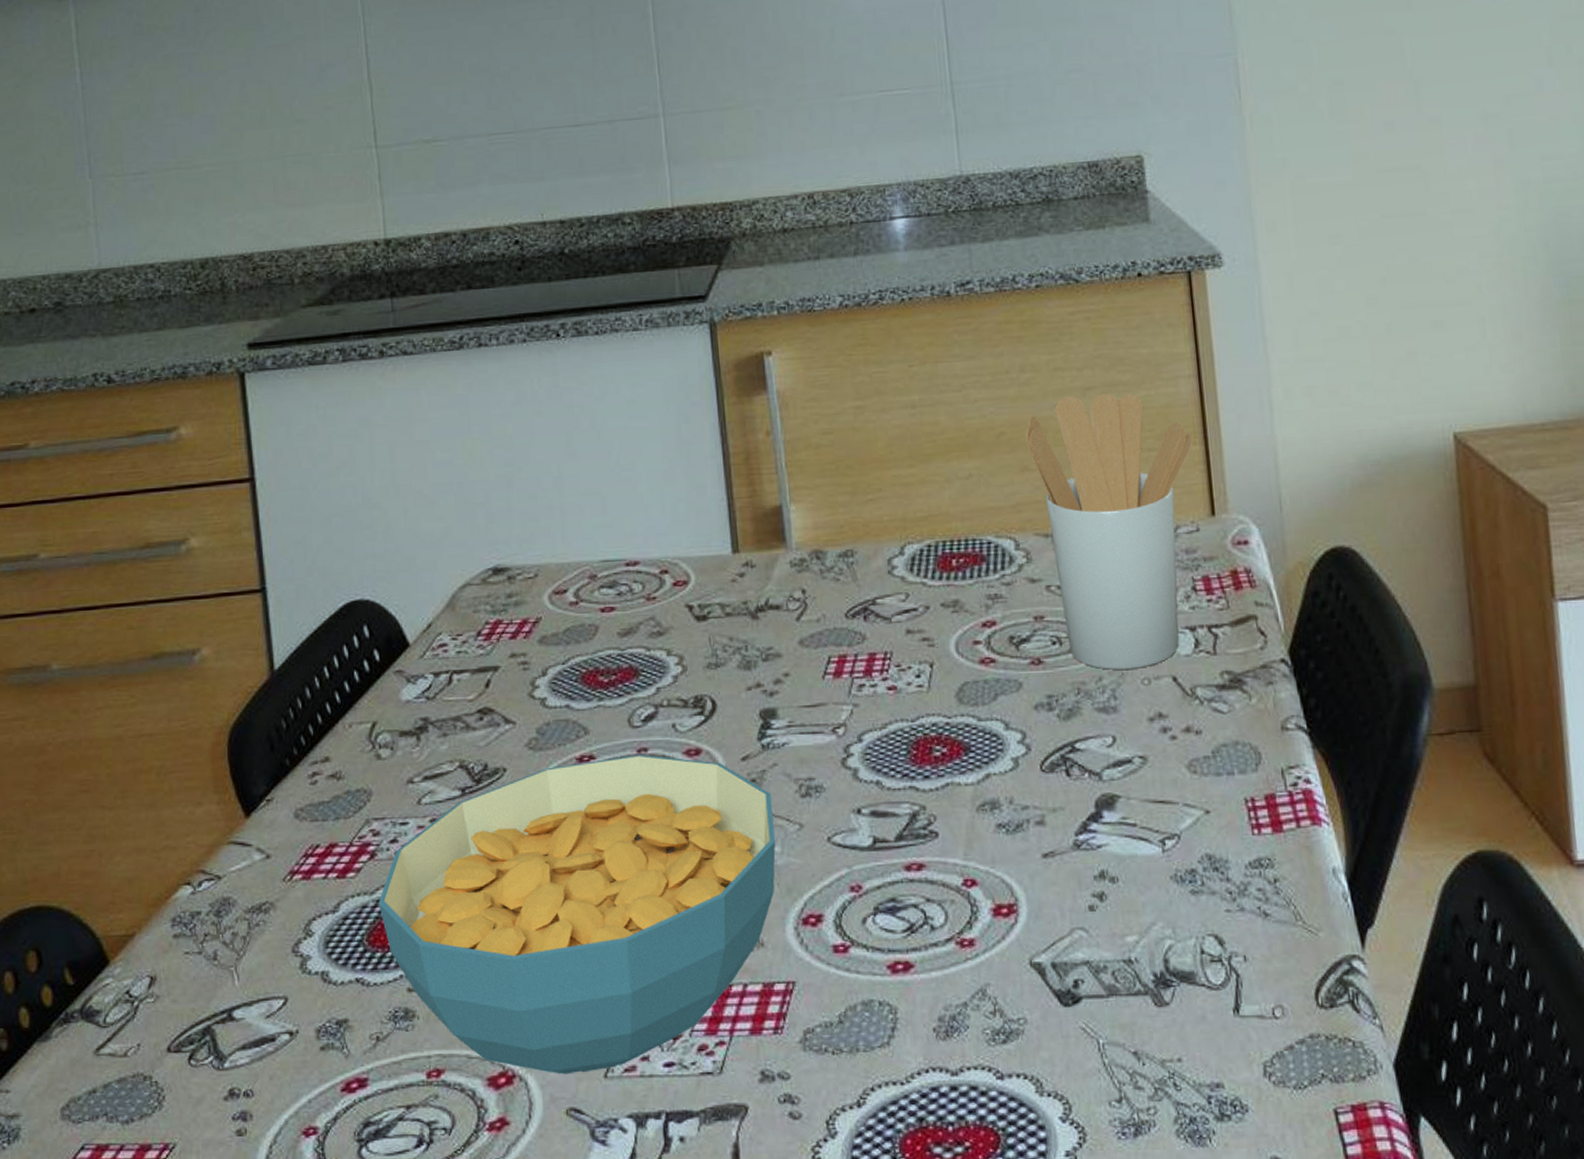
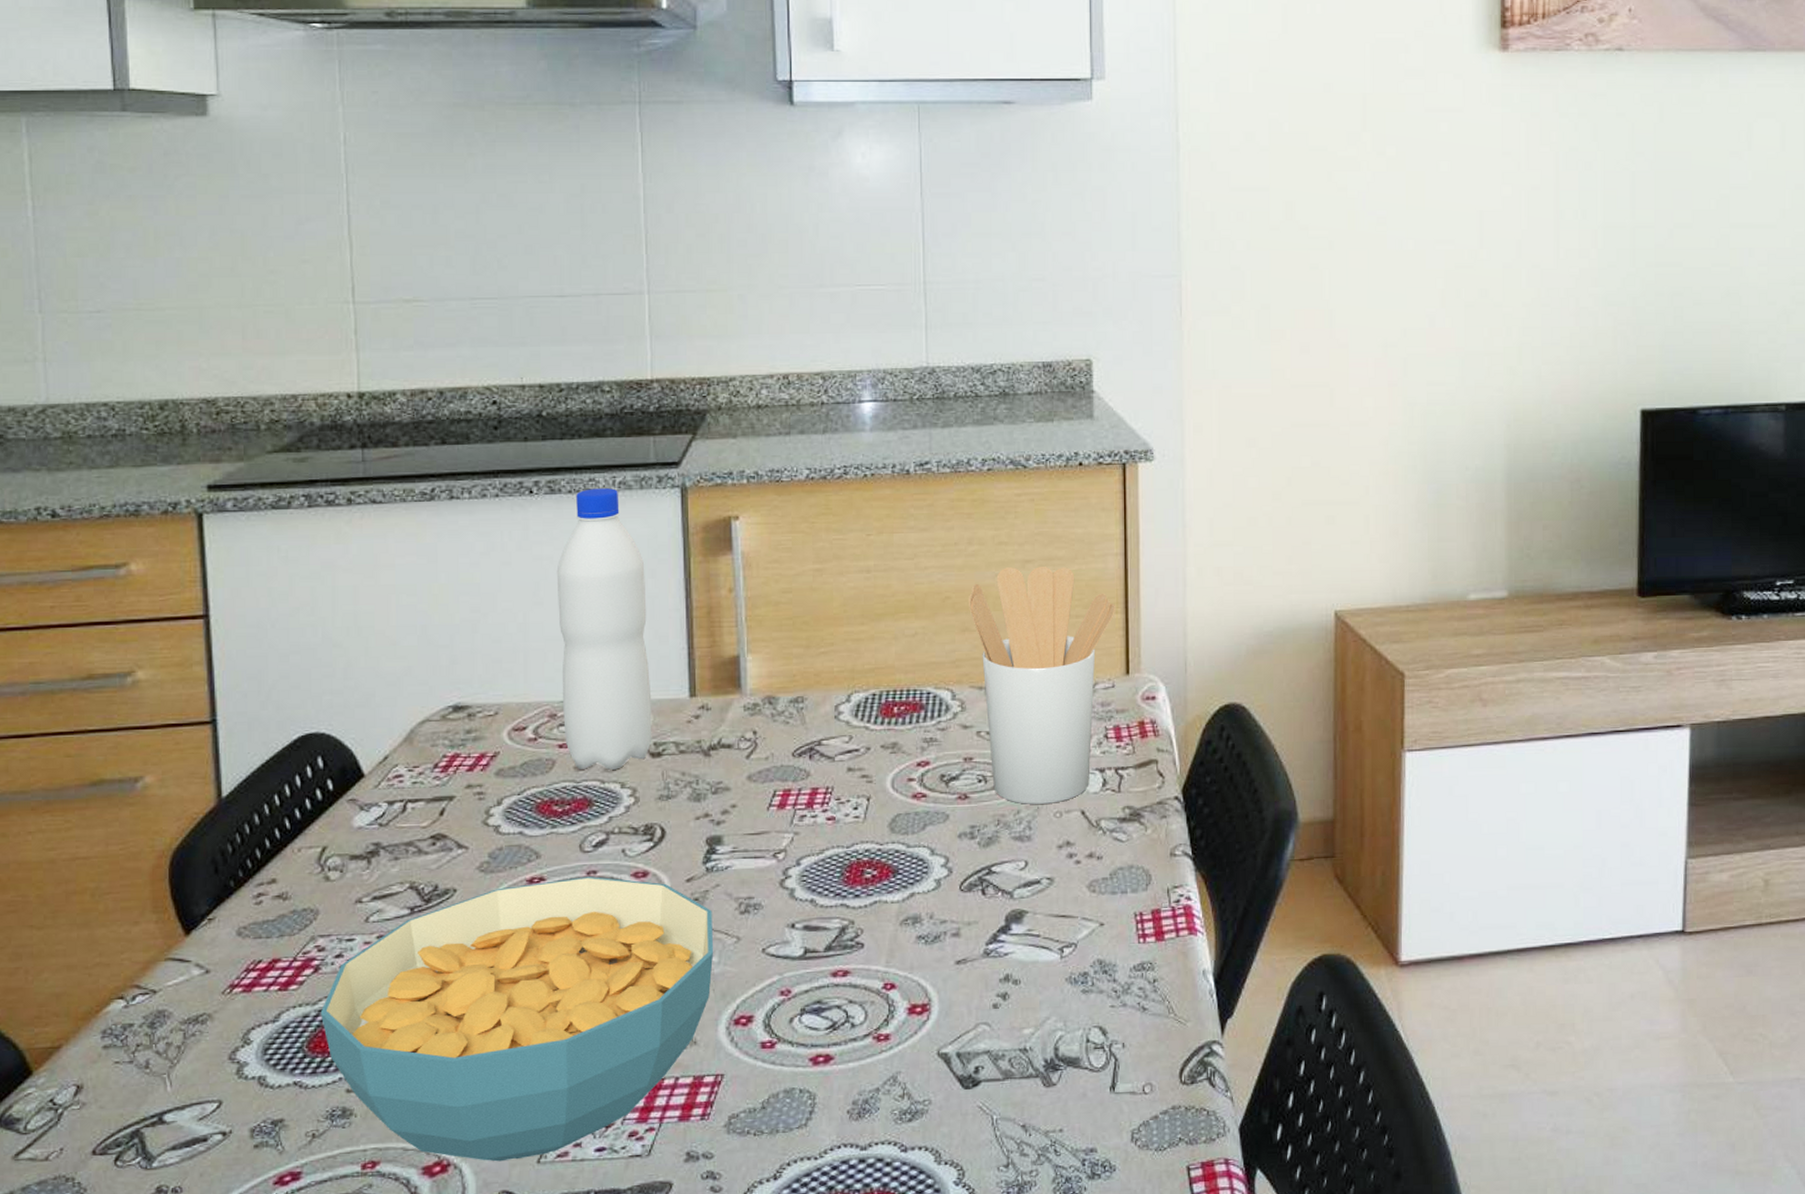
water bottle: none [588,327,696,636] -> present [556,488,652,770]

